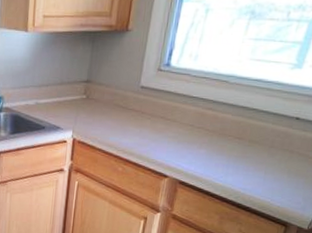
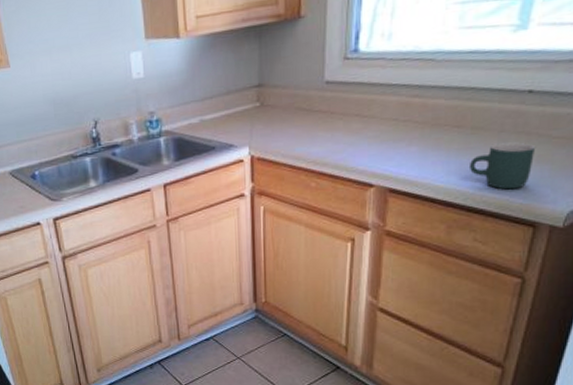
mug: none [243,156,295,195] -> present [470,142,535,190]

